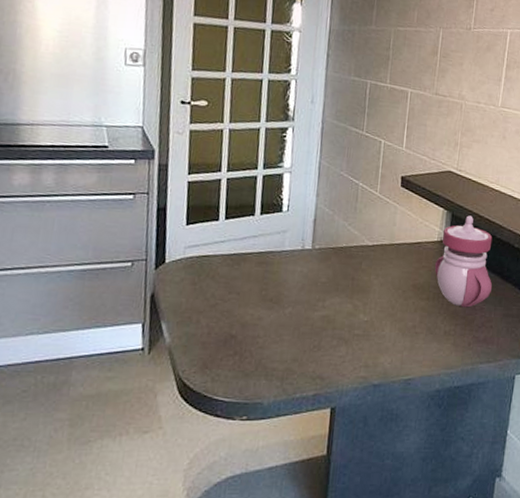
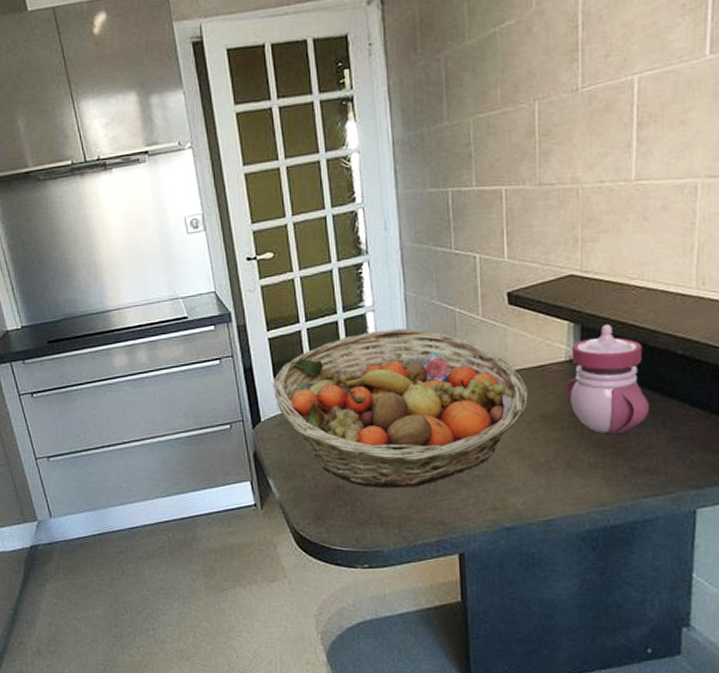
fruit basket: none [184,190,408,341] -> present [273,328,530,488]

